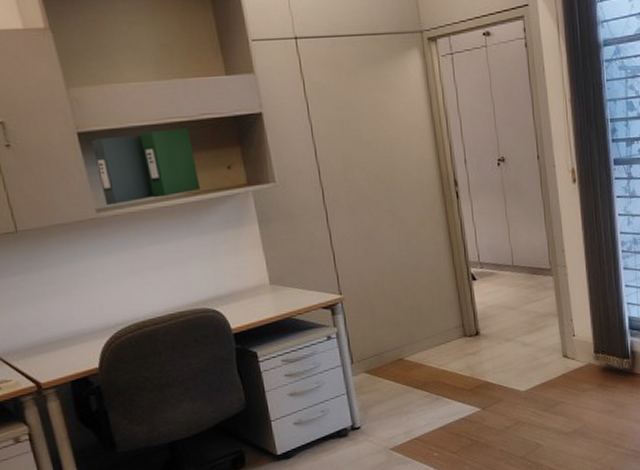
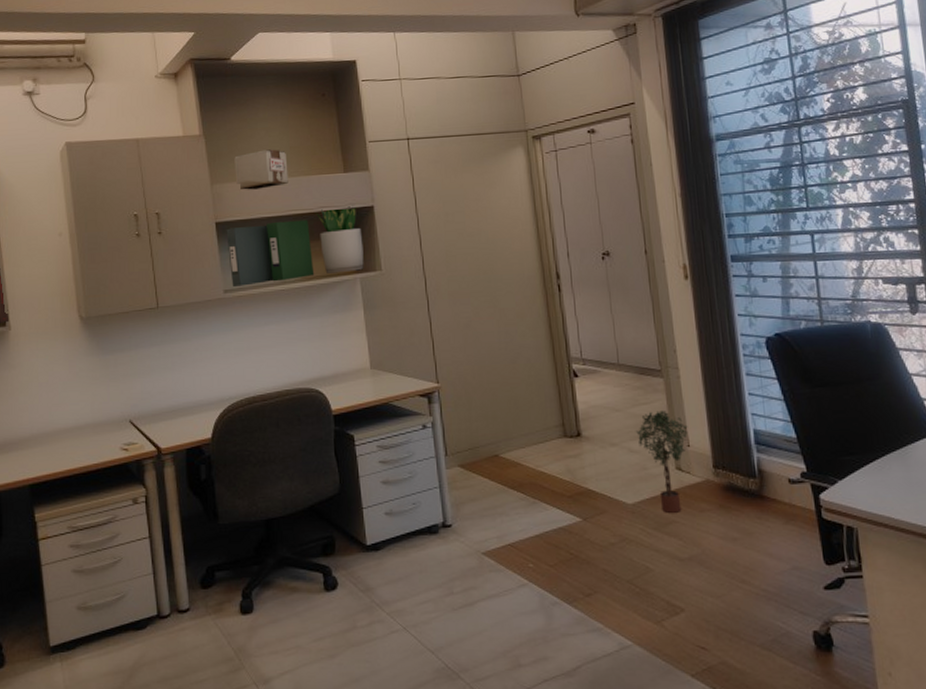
box: none [92,47,162,95] -> present [234,149,288,190]
planter: none [195,111,256,187] -> present [315,205,364,274]
potted tree: none [529,305,574,396] -> present [636,410,688,513]

